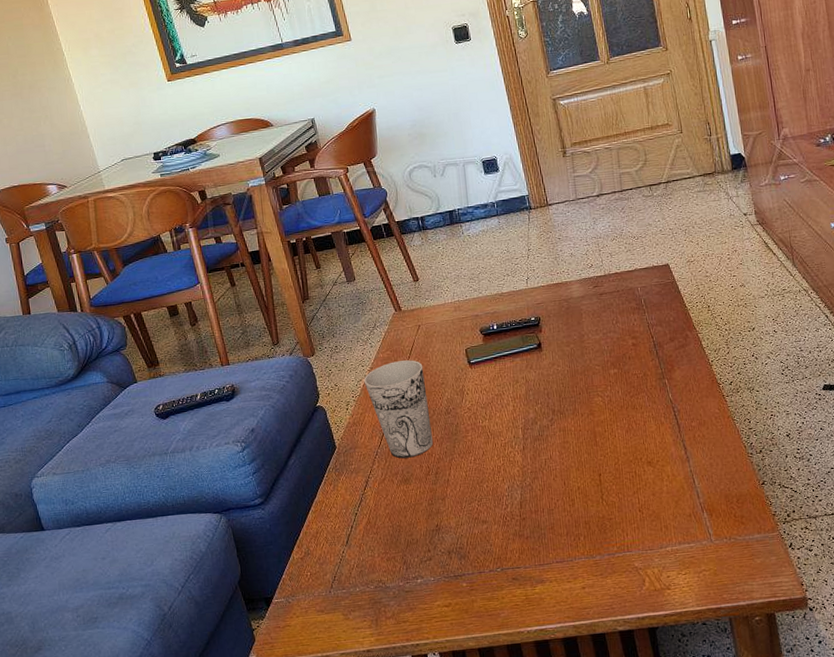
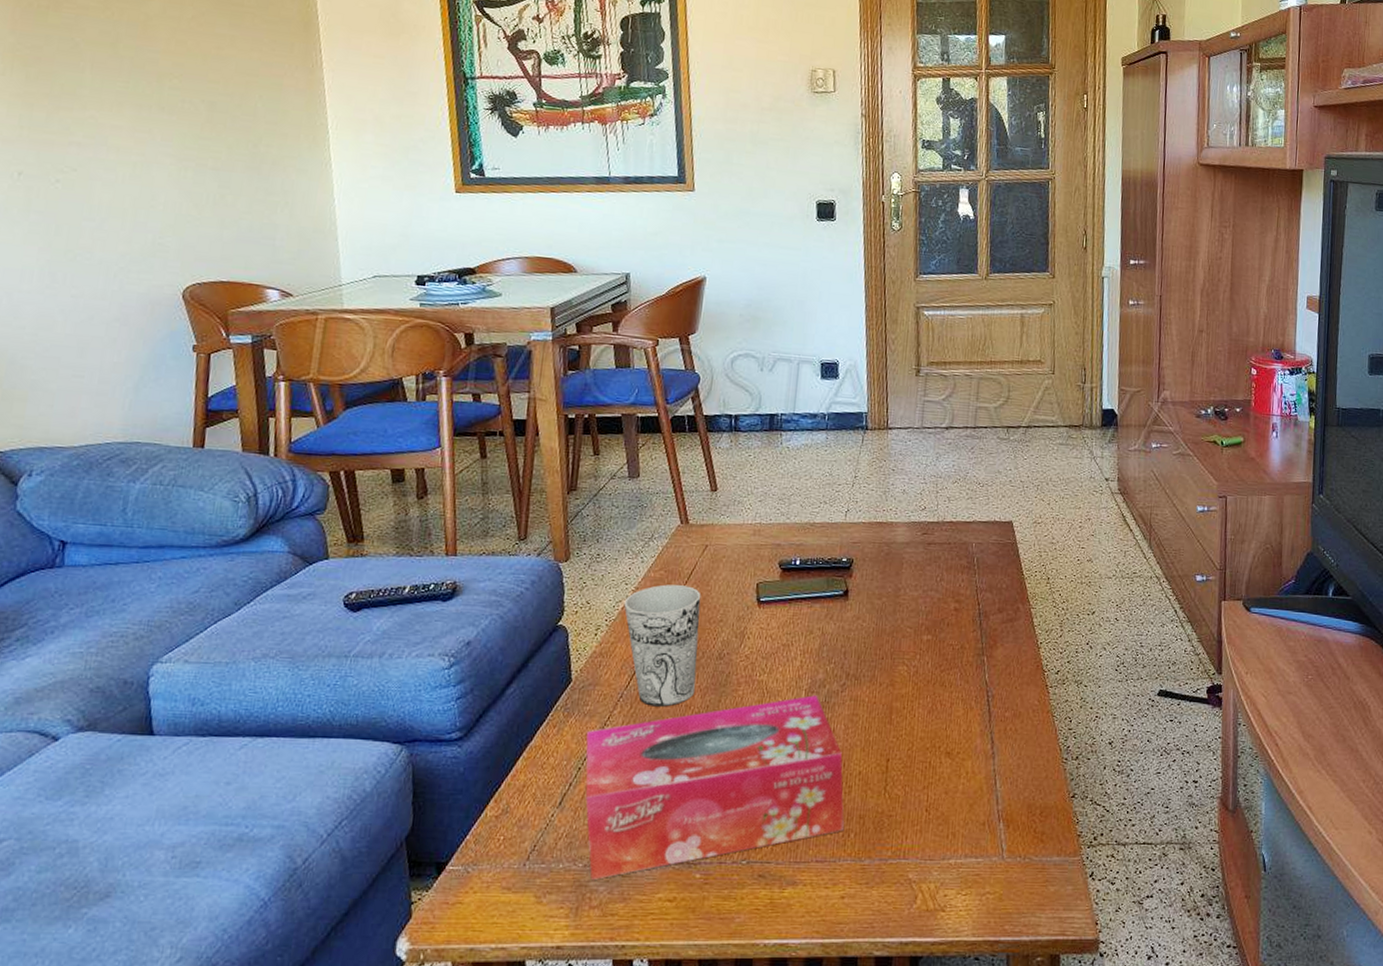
tissue box: none [355,431,575,597] -> present [585,695,845,880]

